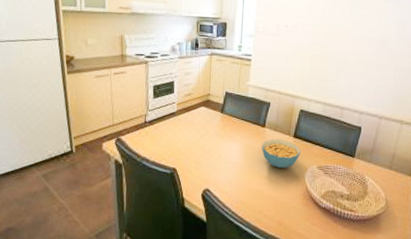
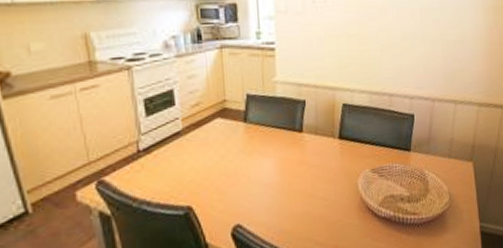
cereal bowl: present [262,138,301,168] -> none [302,143,350,180]

